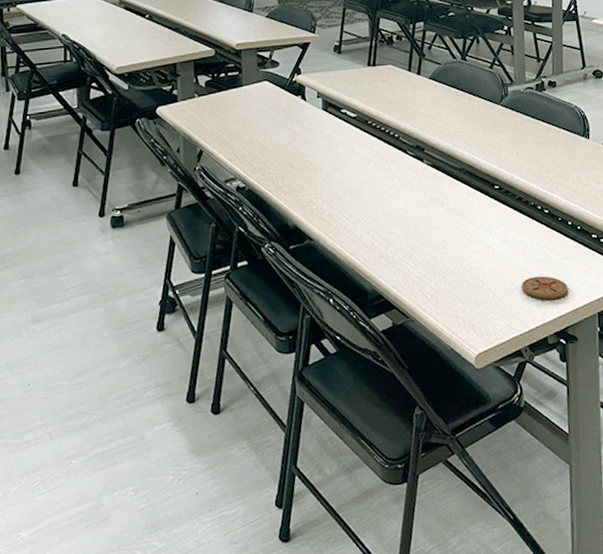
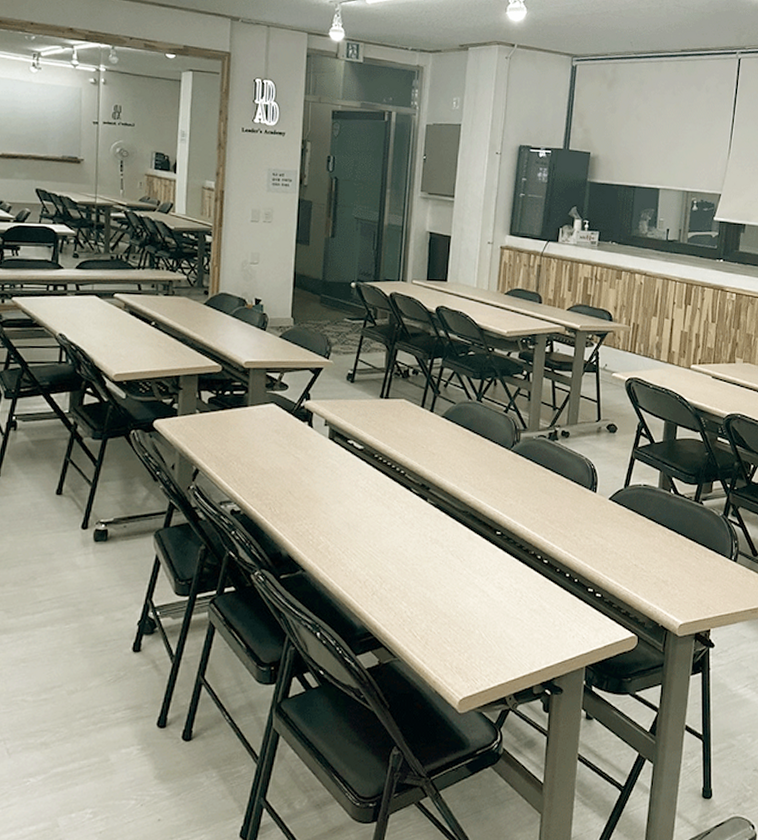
coaster: present [522,276,569,300] -> none [513,626,559,650]

